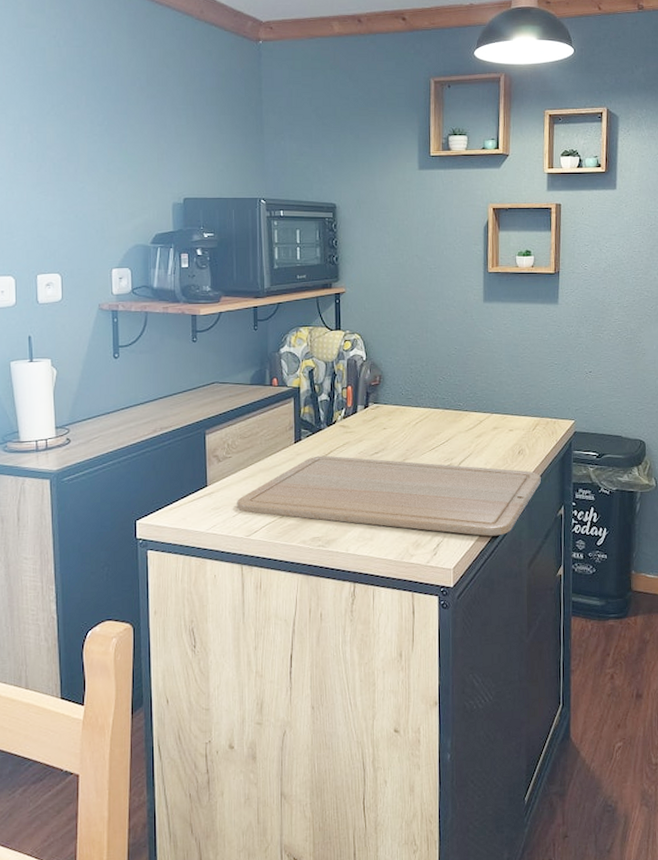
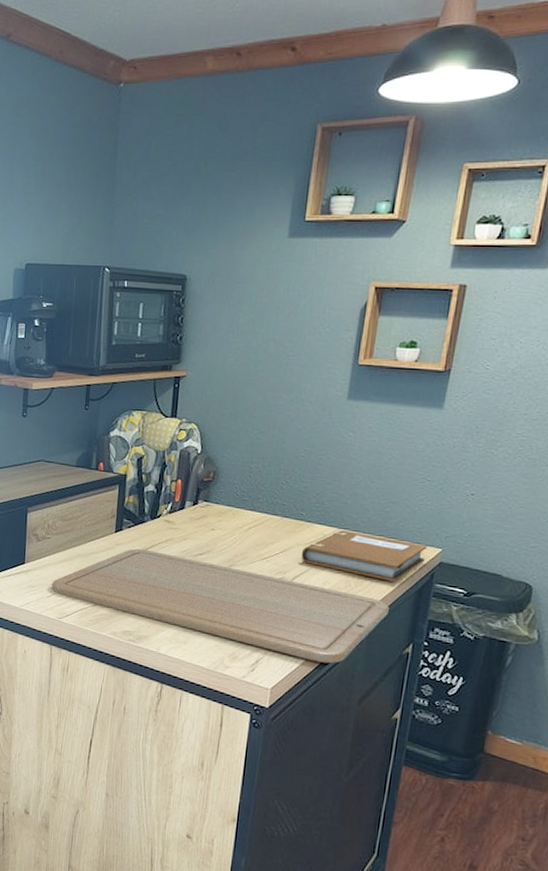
notebook: none [463,414,563,454] -> present [301,530,427,582]

